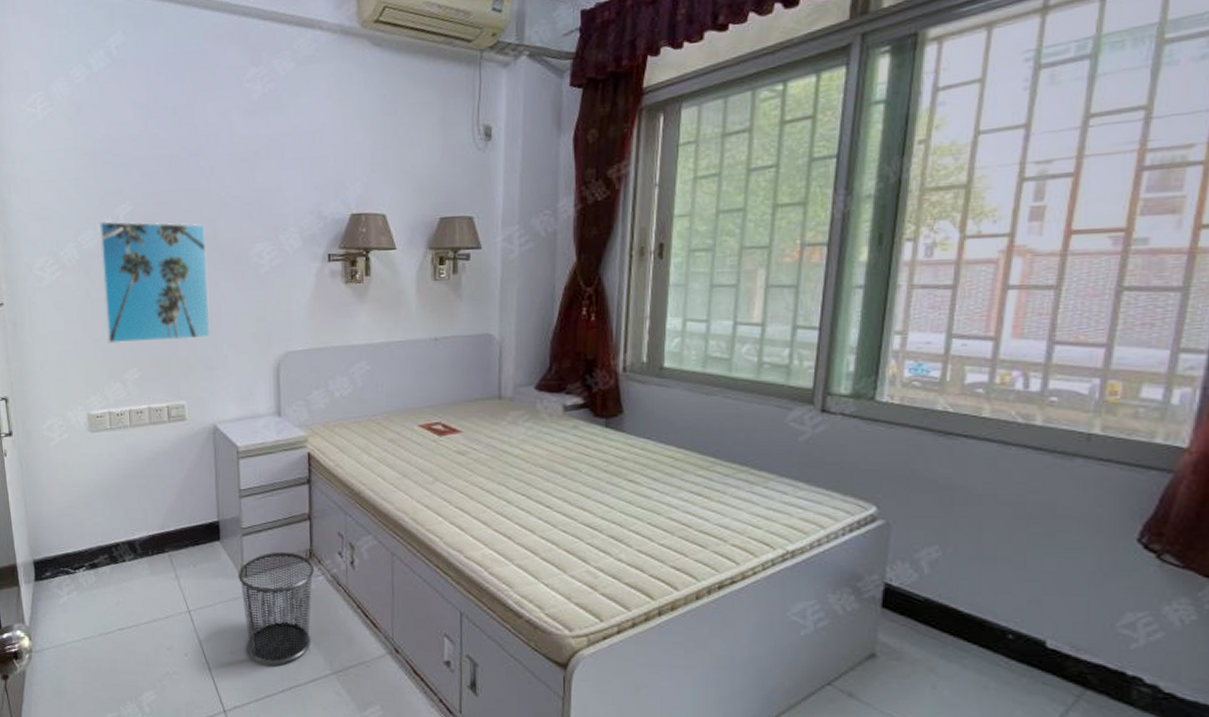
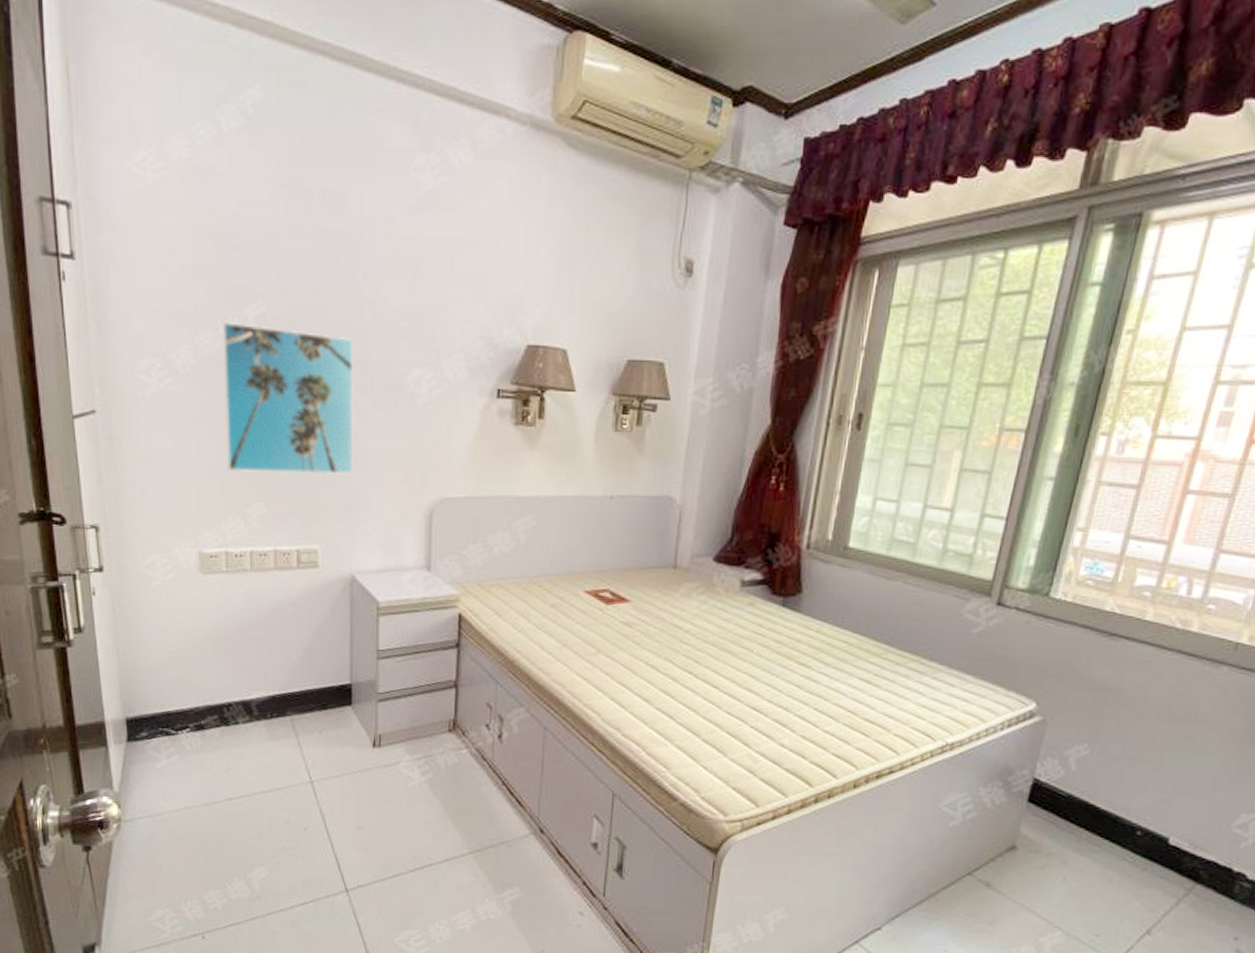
waste bin: present [238,551,315,664] -> none [371,720,458,842]

